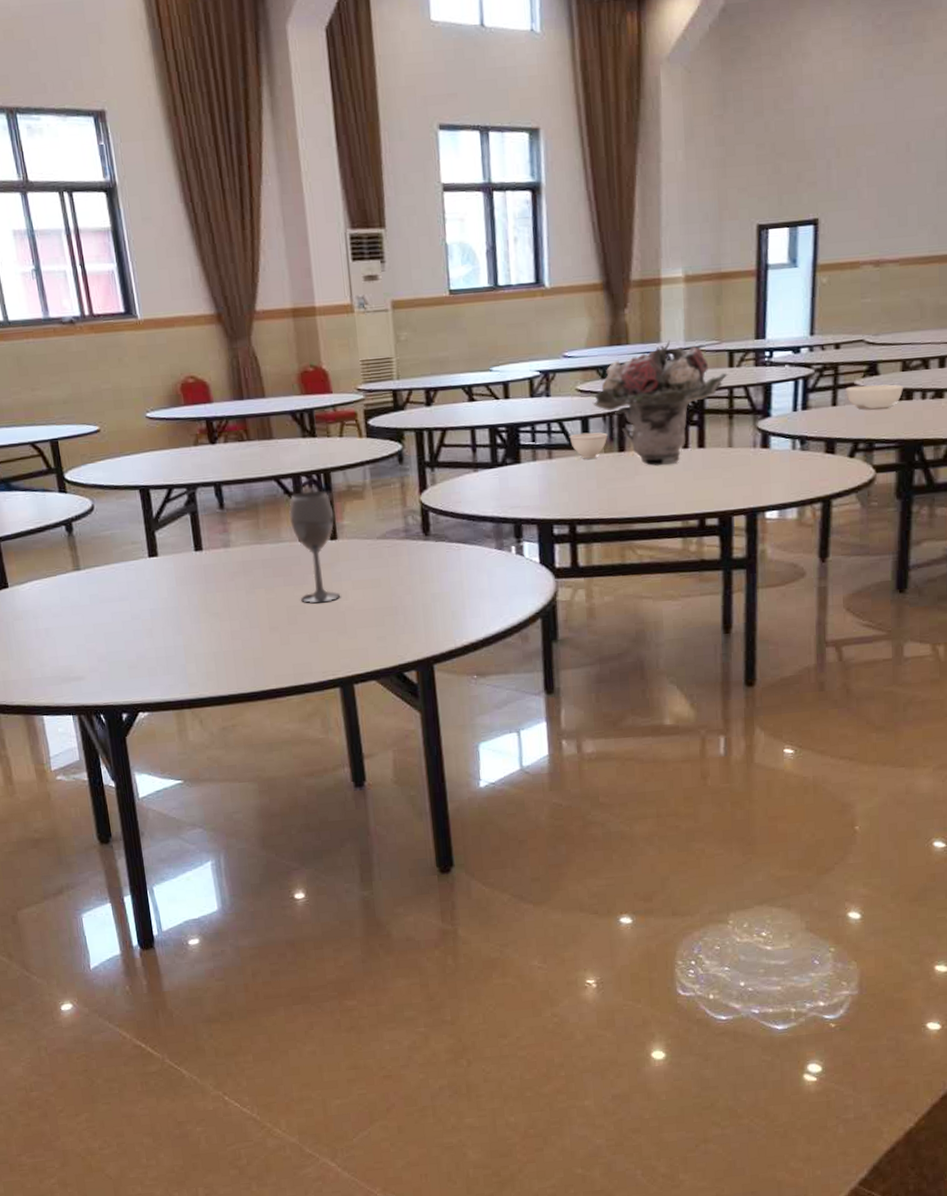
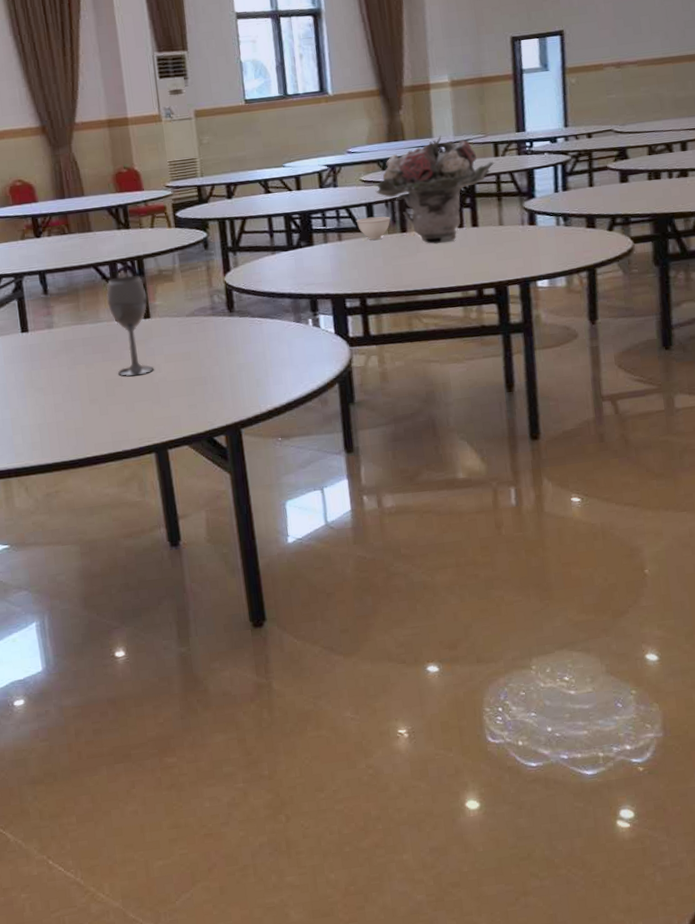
bowl: present [846,384,904,411] -> none [600,166,652,190]

